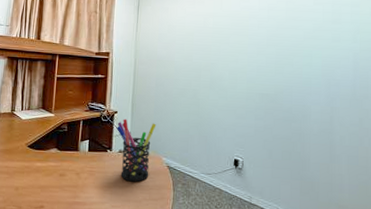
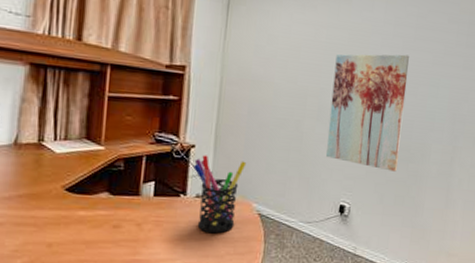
wall art: none [219,33,284,130] -> present [326,54,409,172]

